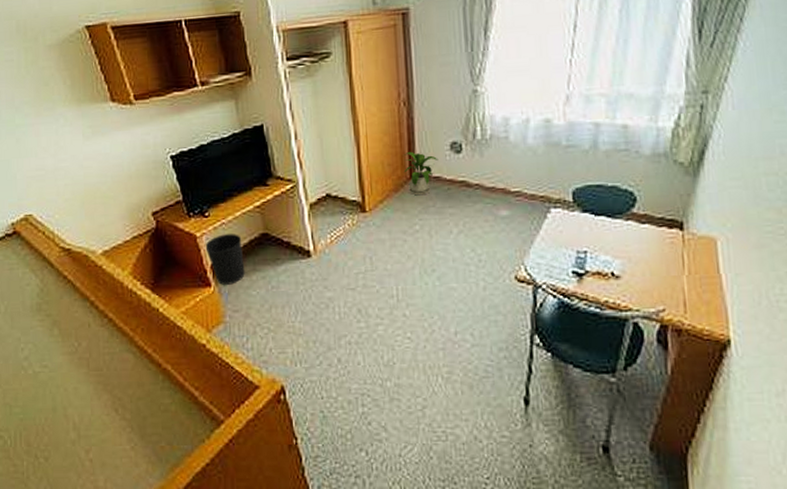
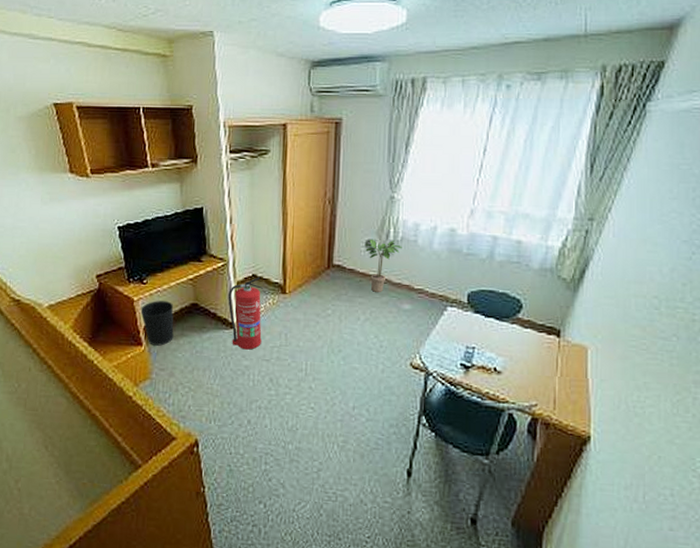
fire extinguisher: none [301,196,344,280] -> present [228,277,264,350]
house plant: present [402,151,439,196] -> none [322,244,354,284]
potted plant: none [449,139,492,200] -> present [364,238,402,292]

